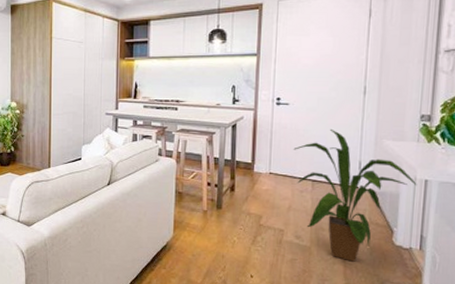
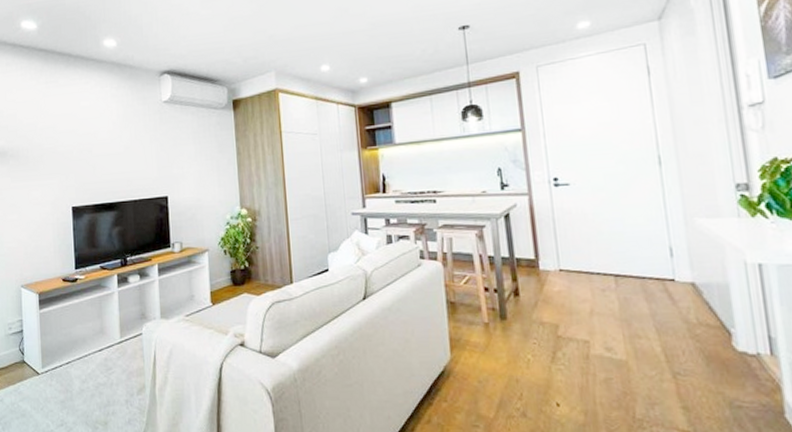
house plant: present [293,128,417,262] -> none [584,209,749,377]

